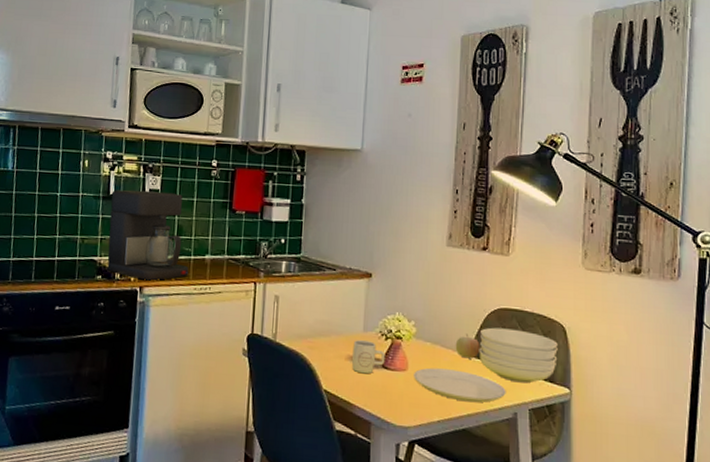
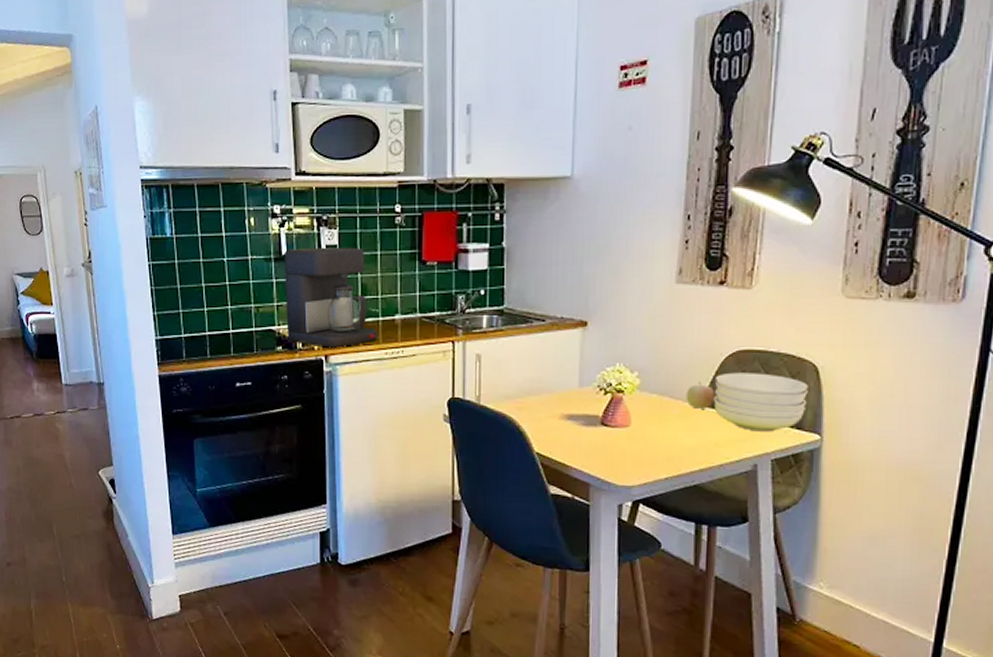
mug: present [351,340,386,374] -> none [566,397,605,433]
plate: present [414,367,506,403] -> none [638,421,745,457]

